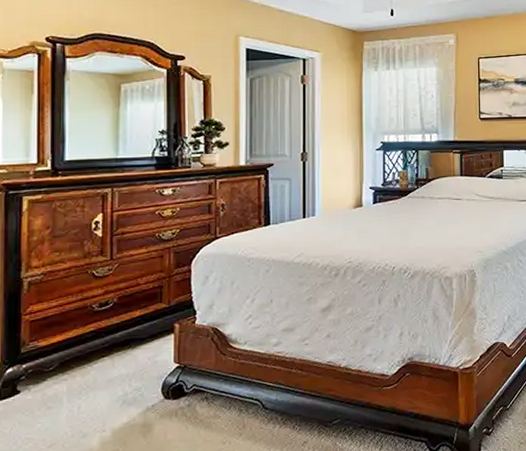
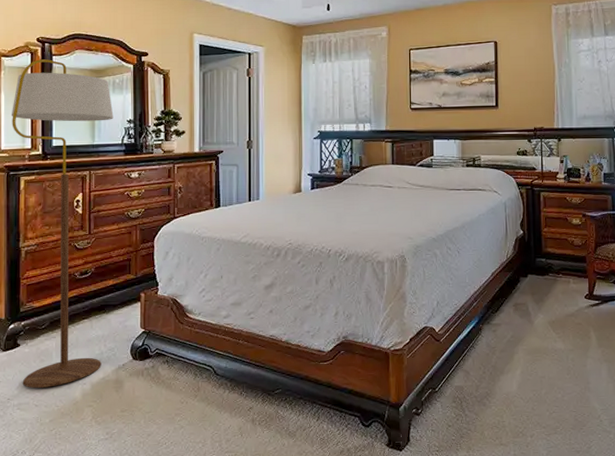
floor lamp: none [11,62,142,441] -> present [11,59,114,388]

